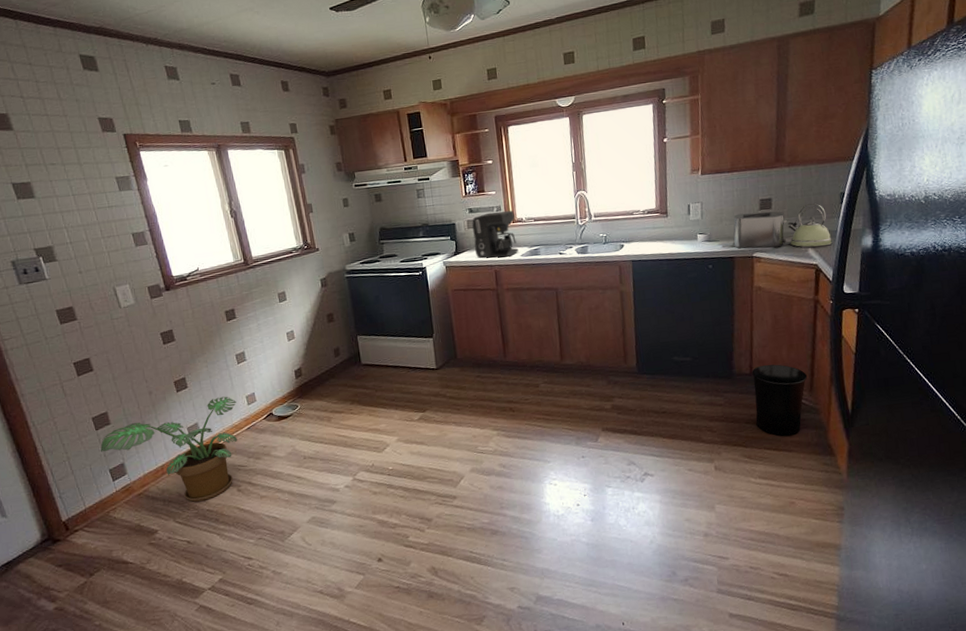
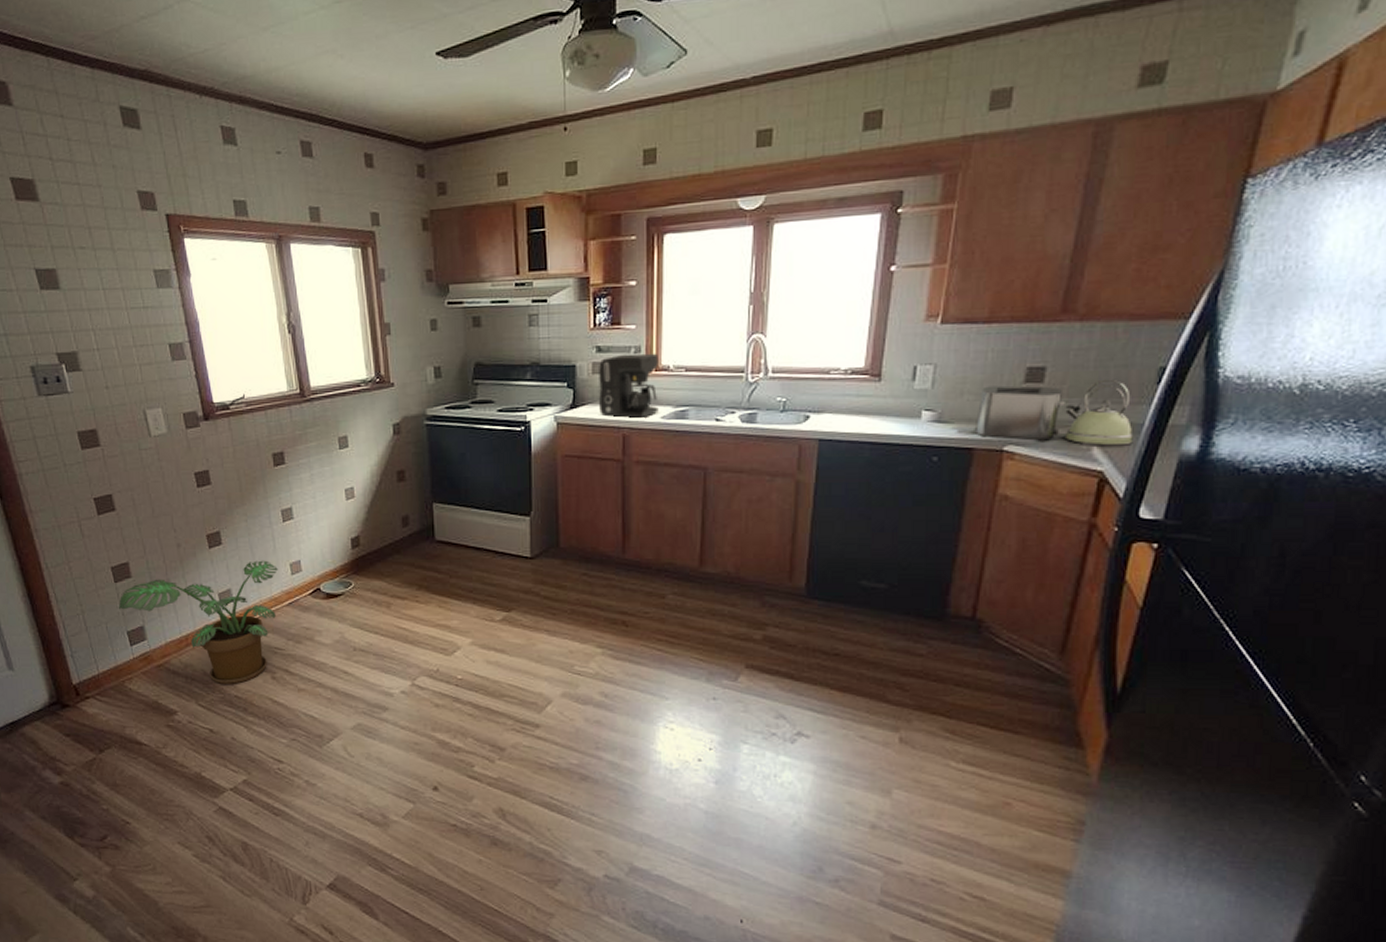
waste bin: present [752,364,808,436] -> none [970,607,1060,711]

